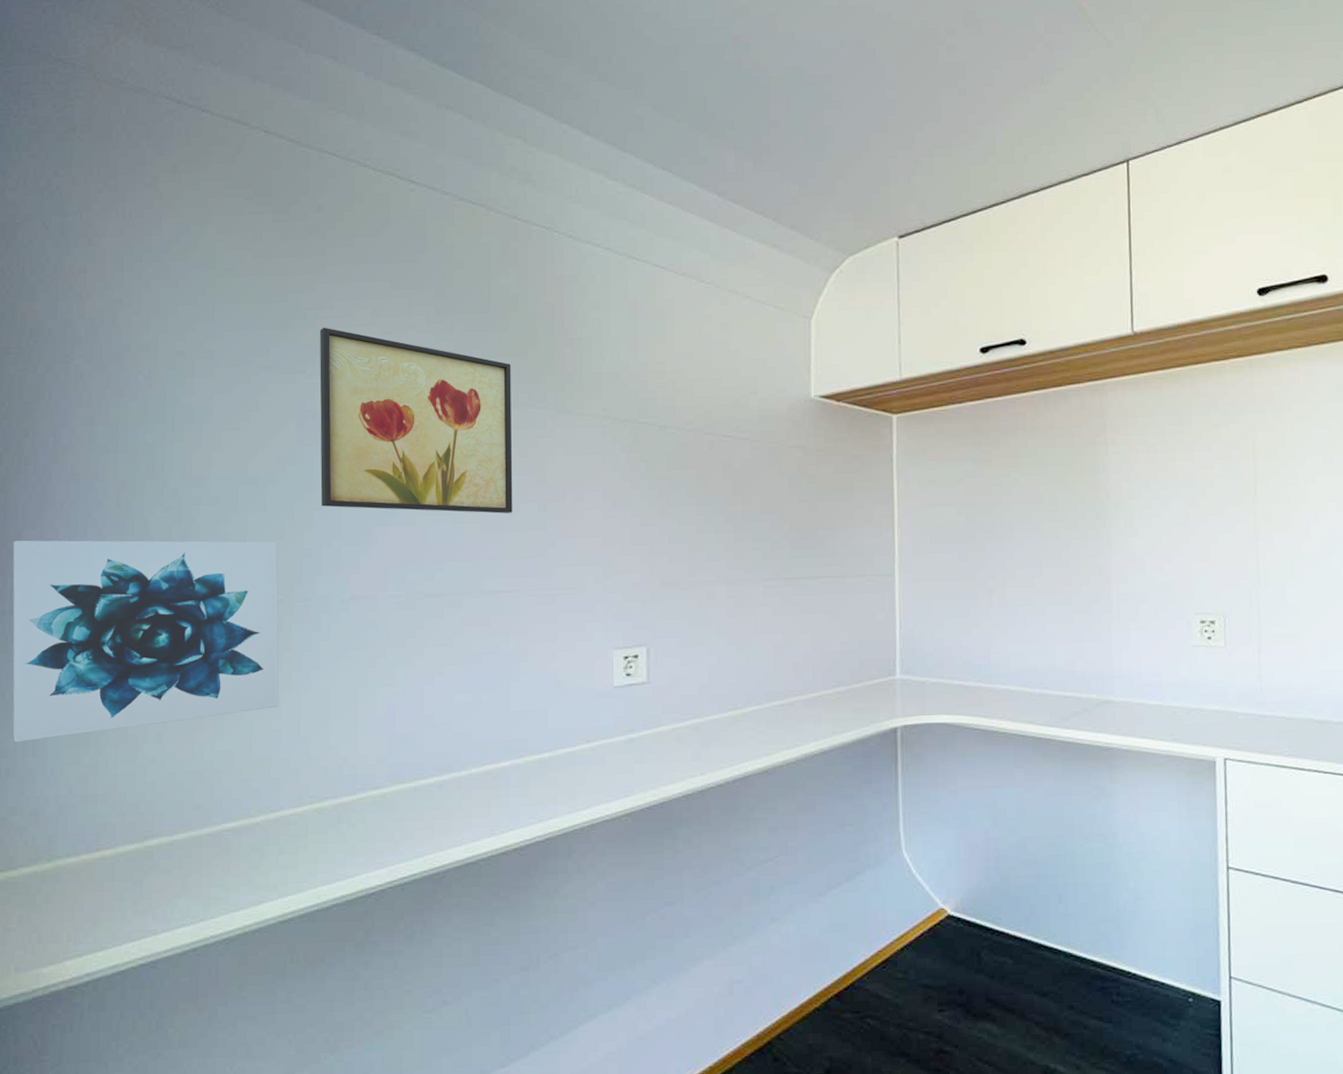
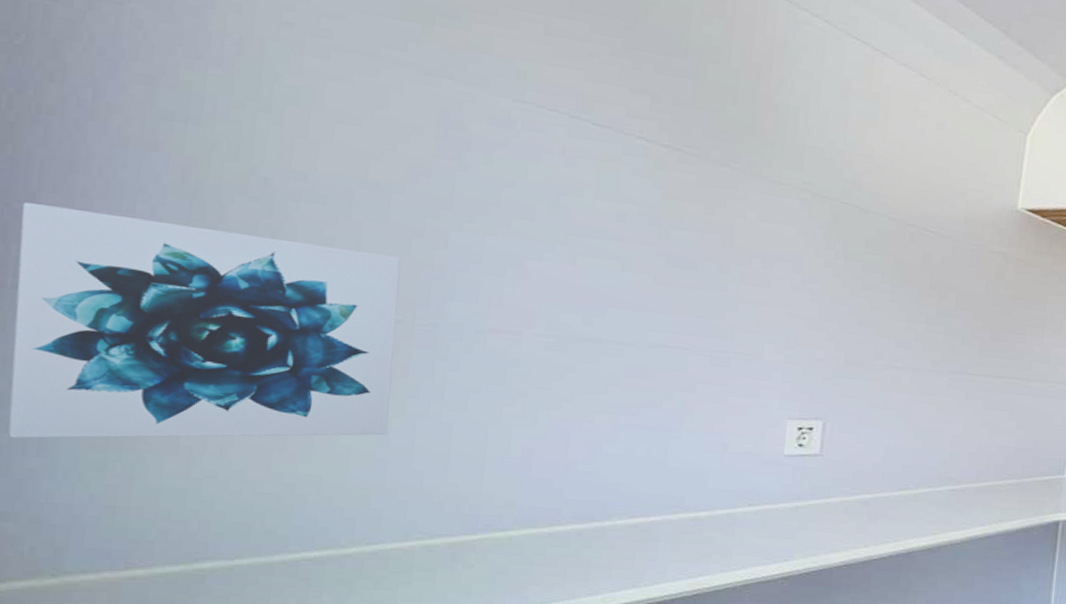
wall art: present [320,327,513,514] -> none [461,33,706,270]

